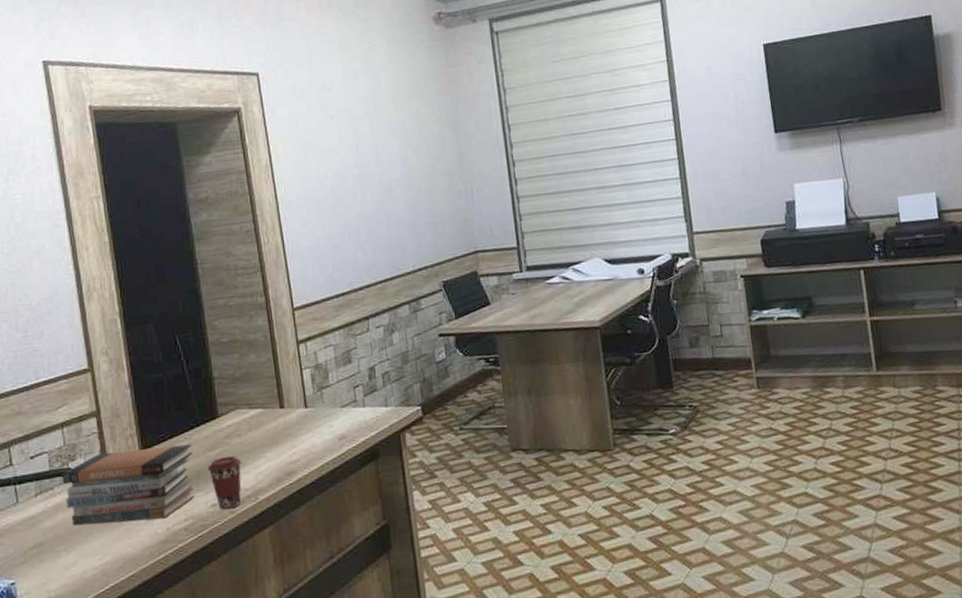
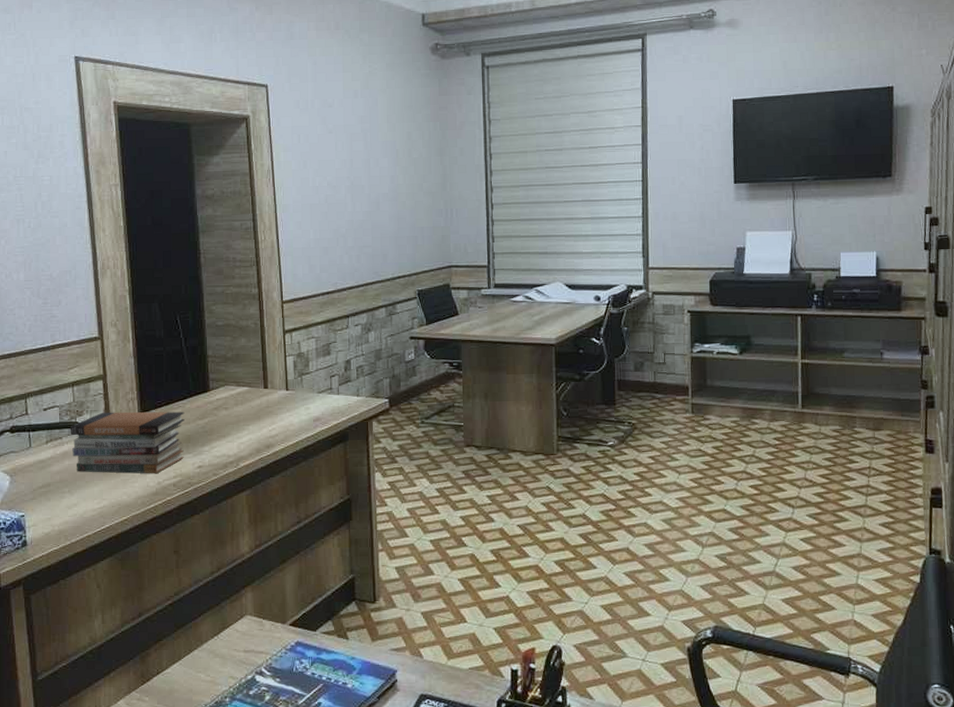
coffee cup: present [207,456,242,510] -> none [197,425,228,472]

